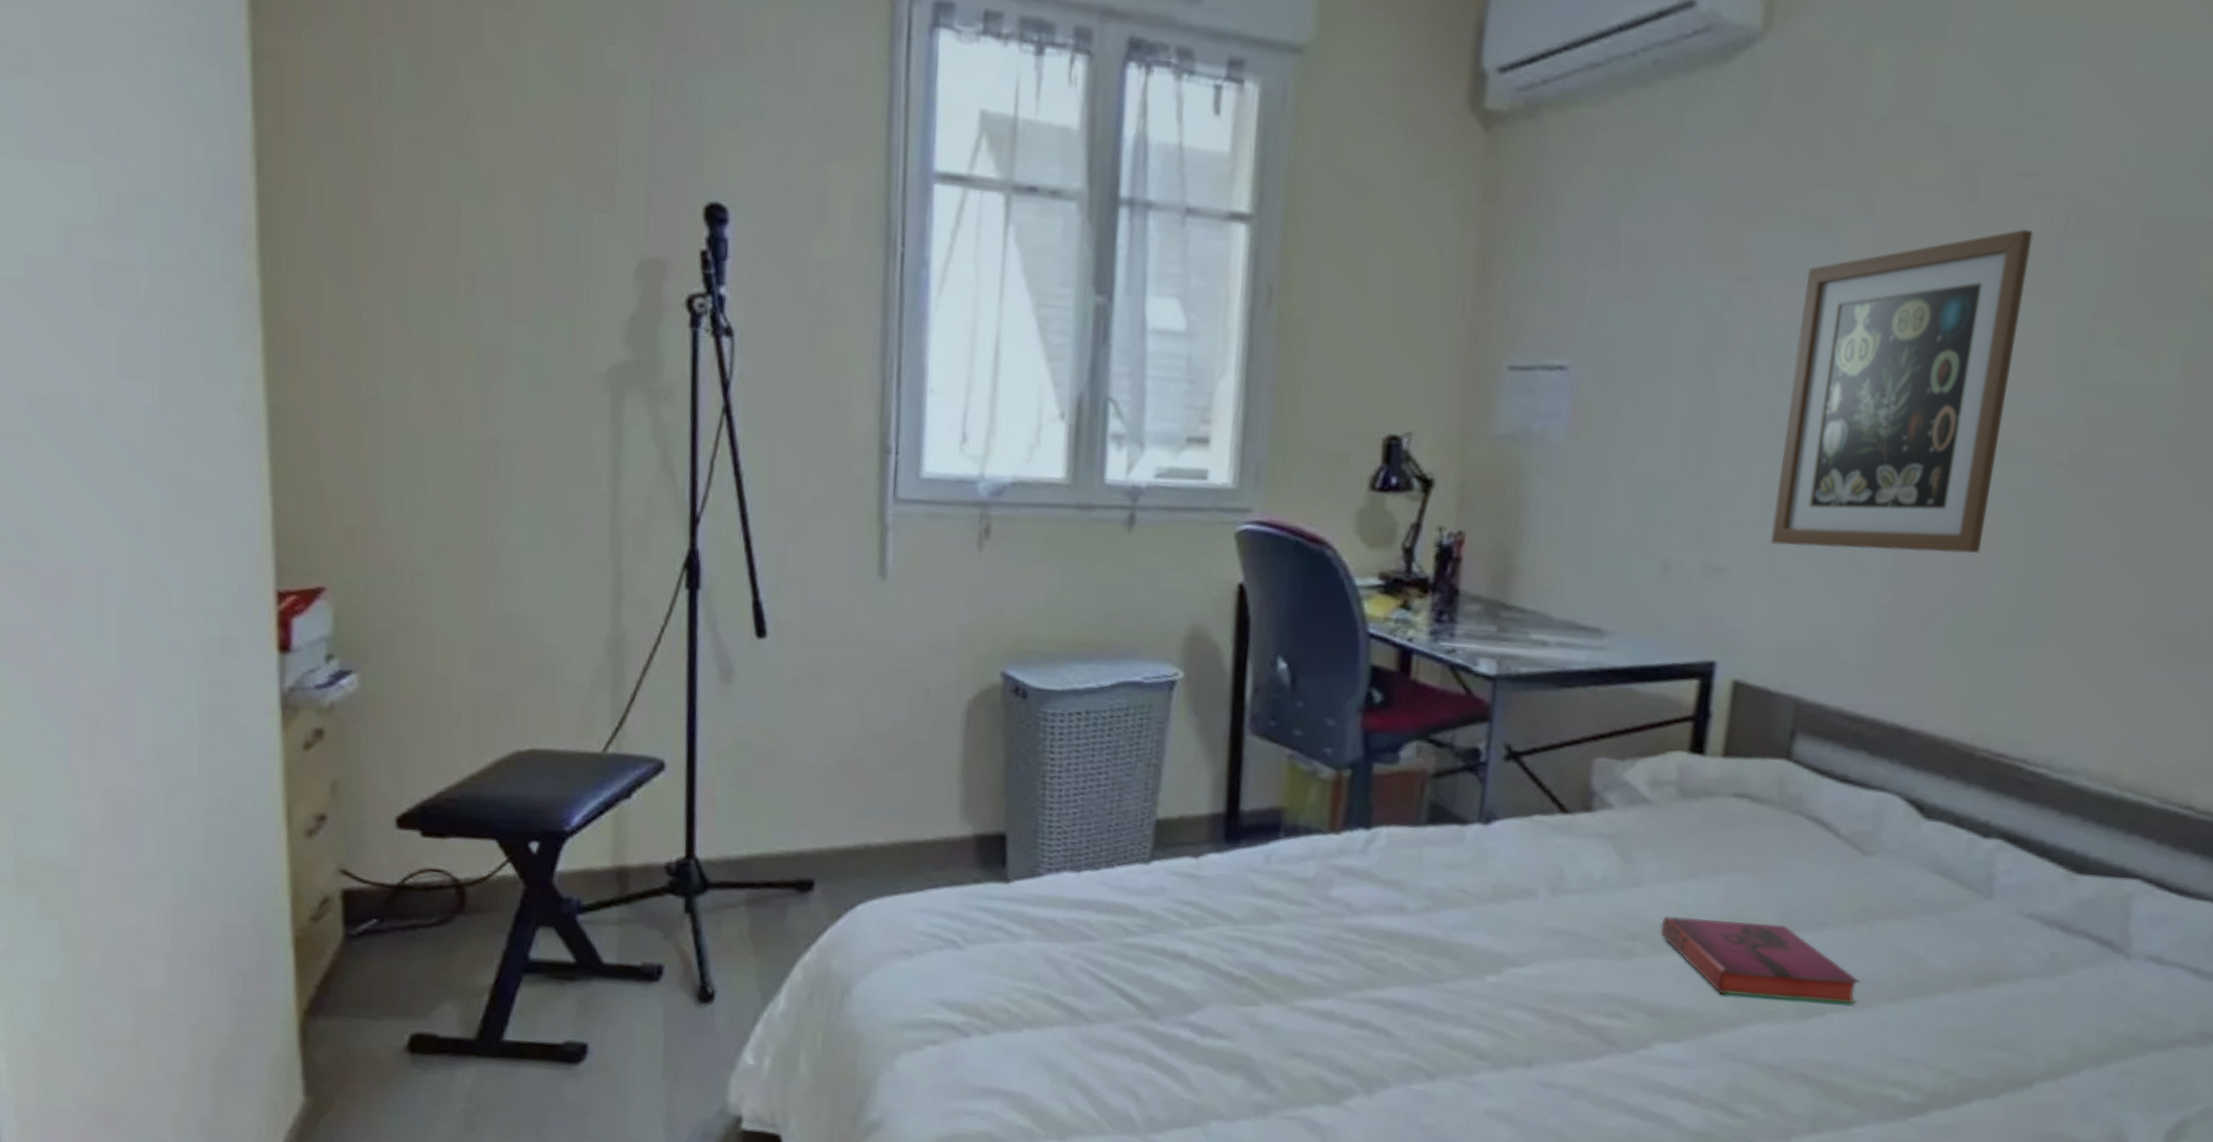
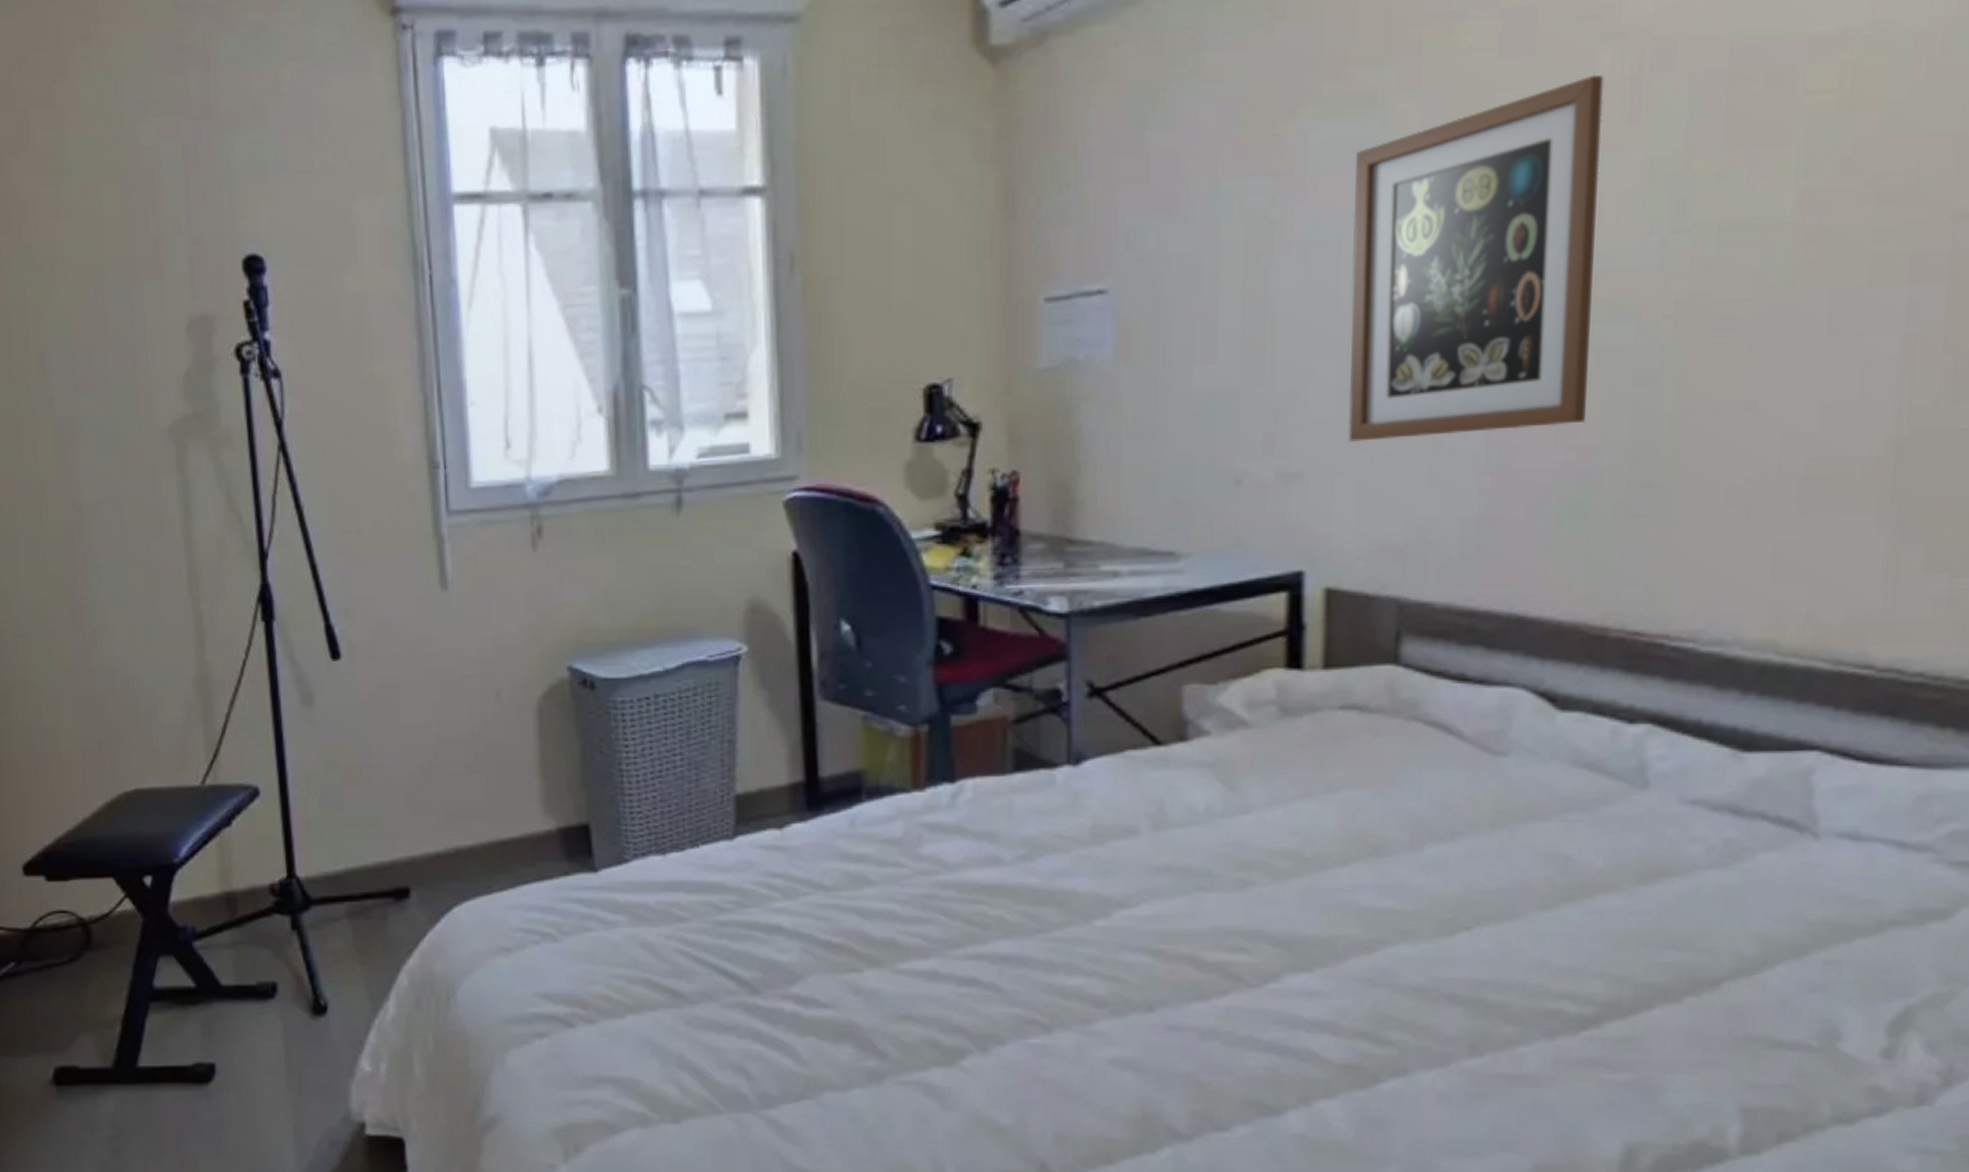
hardback book: present [1660,916,1860,1005] -> none [1276,838,1506,919]

